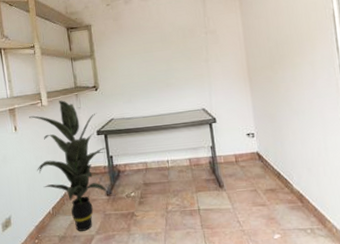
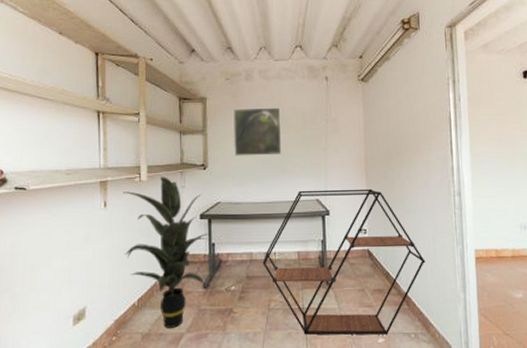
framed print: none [116,25,166,76] -> present [233,107,282,156]
shelving unit: none [157,94,317,233] -> present [262,188,426,335]

